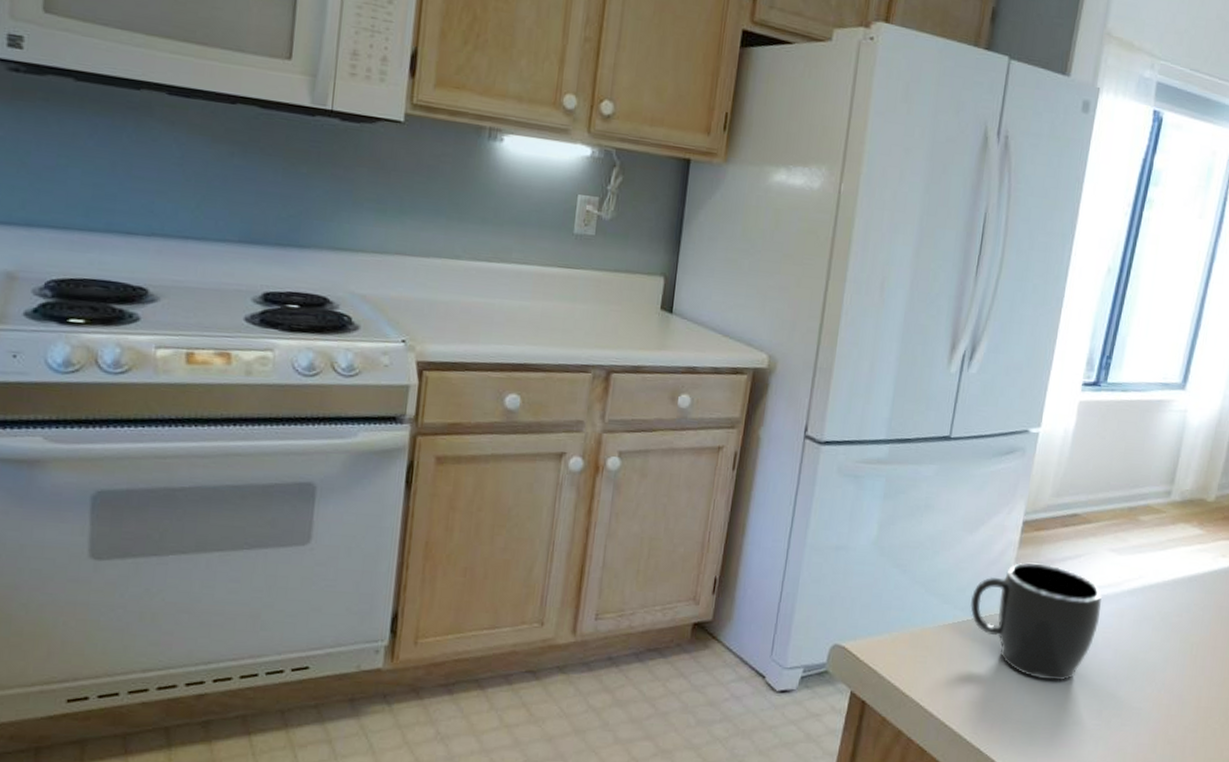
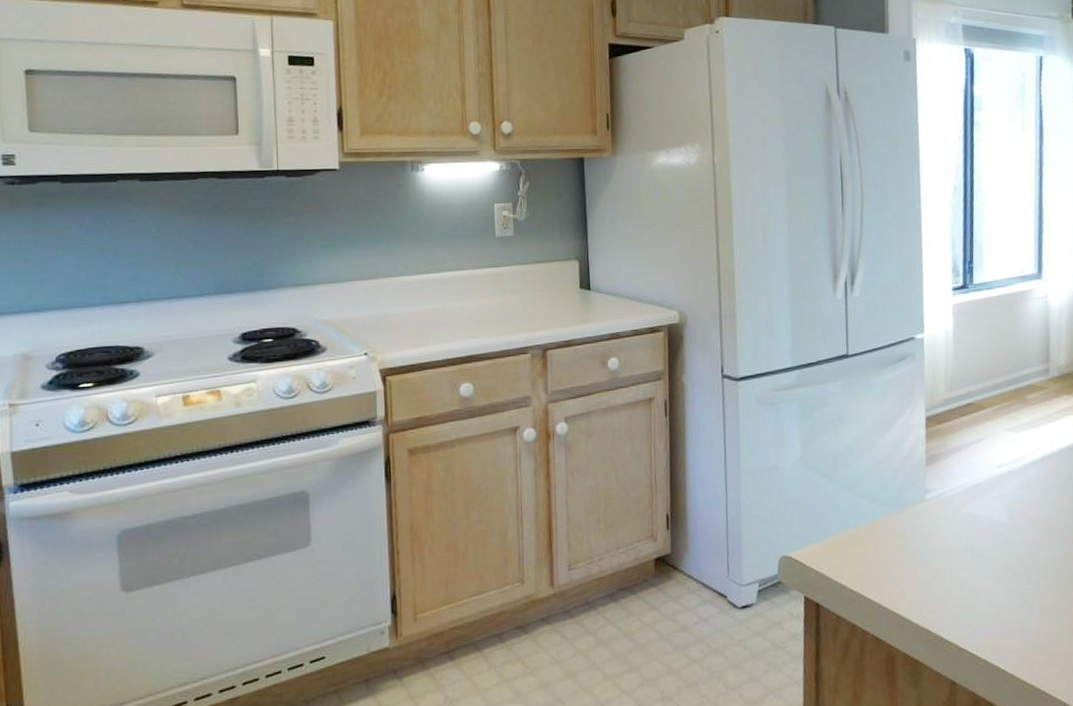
mug: present [970,562,1103,681] -> none [894,452,1010,557]

